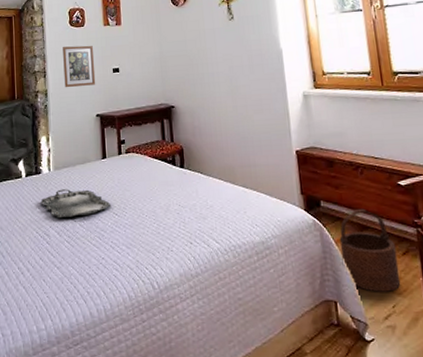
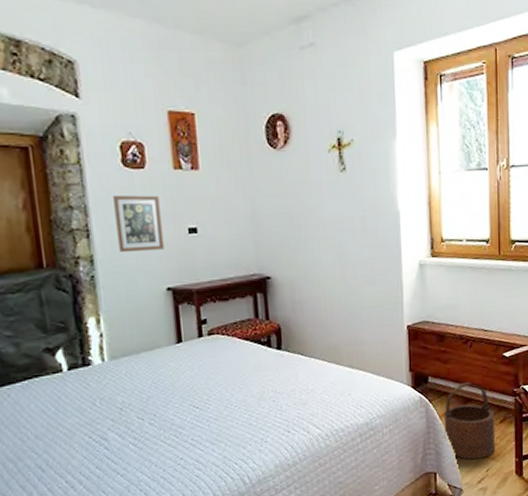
serving tray: present [41,189,112,219] -> none [94,381,191,418]

